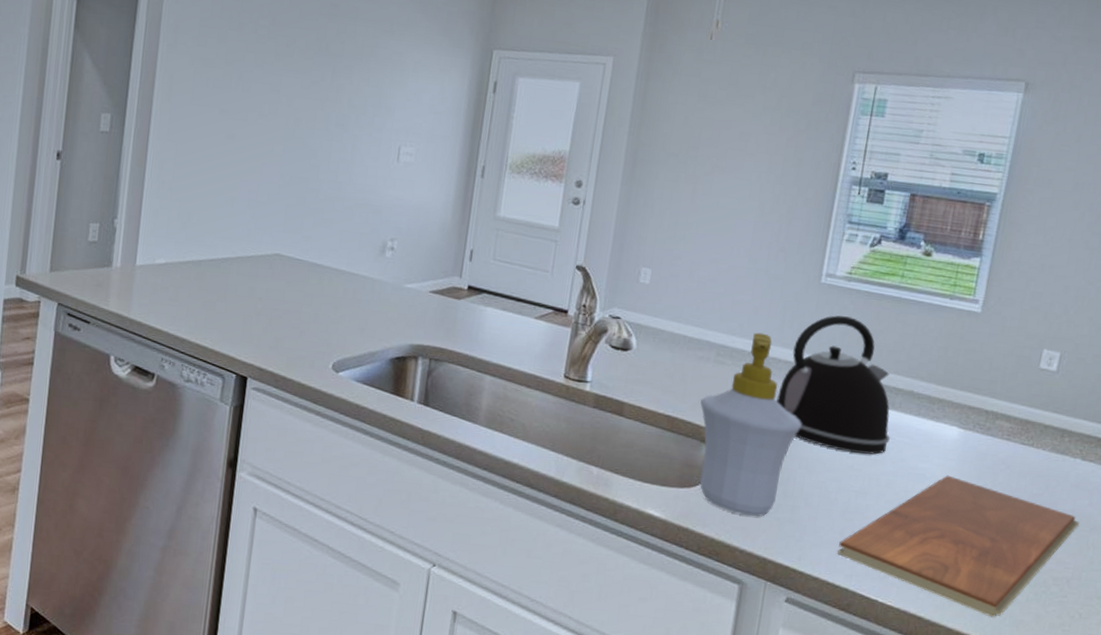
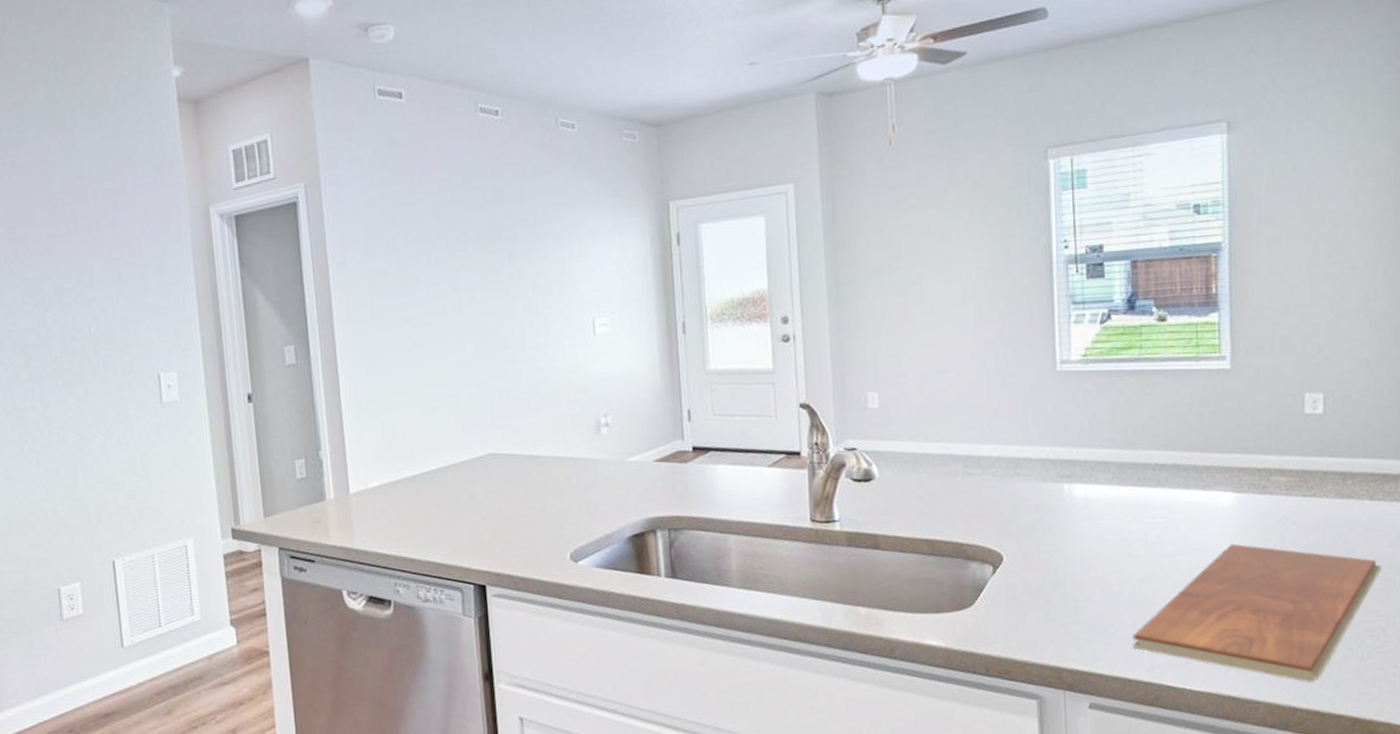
soap bottle: present [699,332,802,517] -> none [957,435,1068,627]
kettle: present [776,315,890,455] -> none [1036,400,1163,541]

